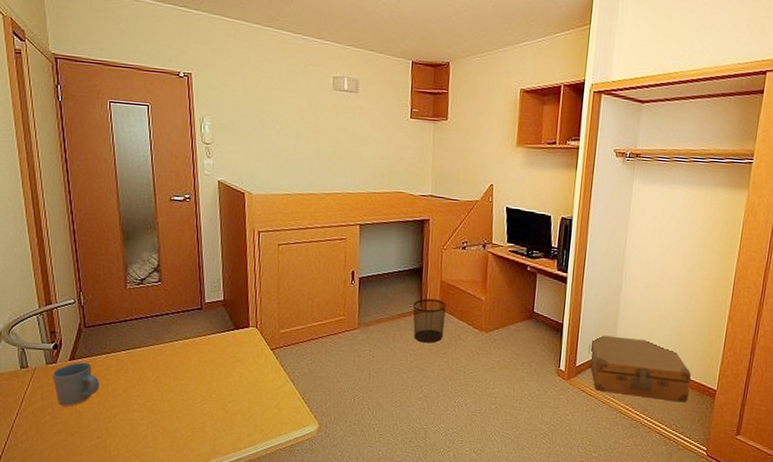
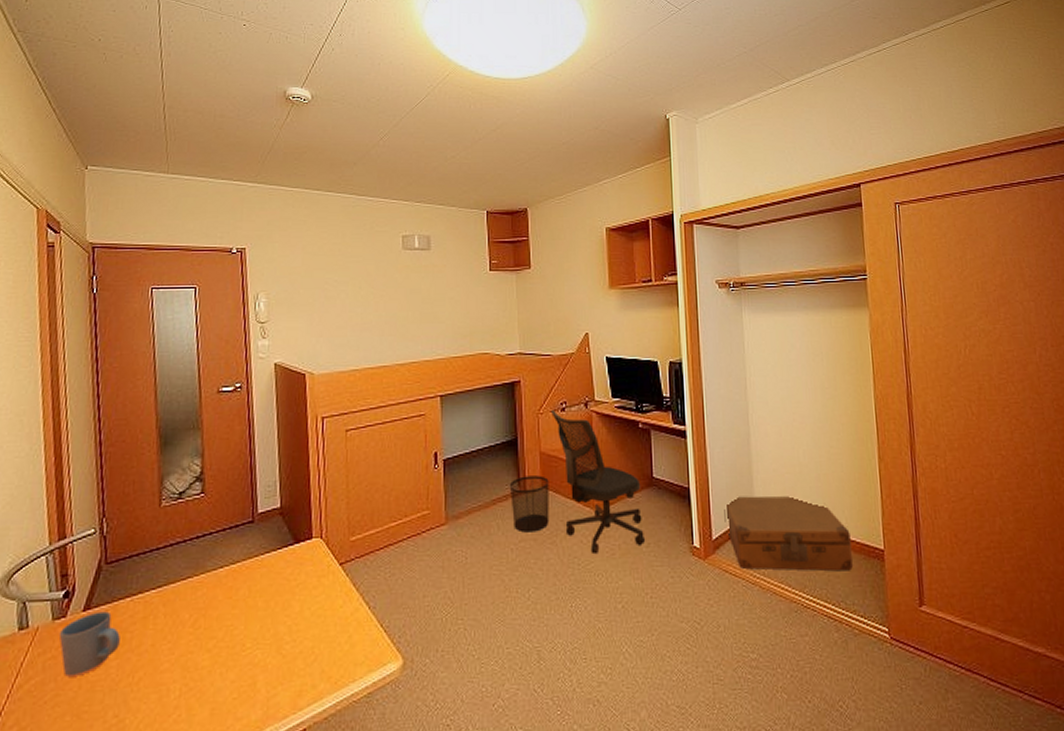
office chair: none [452,247,523,366] -> present [550,409,644,555]

